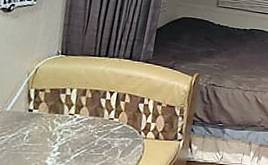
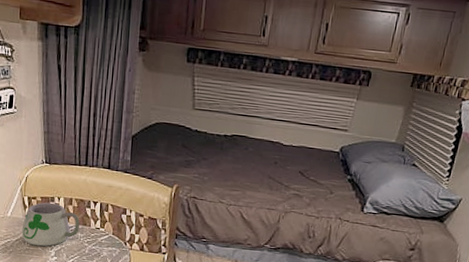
mug: none [20,94,92,149] -> present [21,202,80,254]

